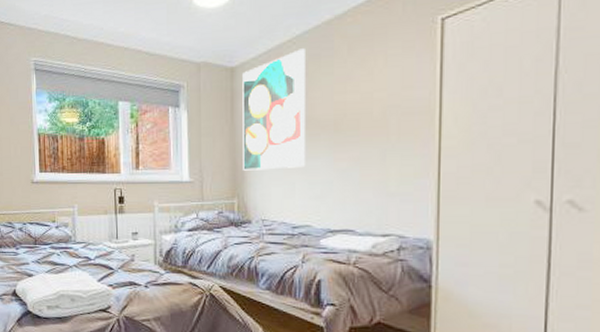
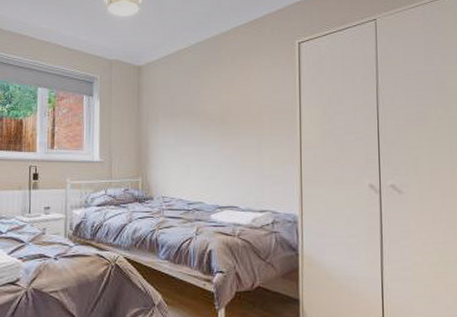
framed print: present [242,48,305,171] -> none [147,56,198,154]

